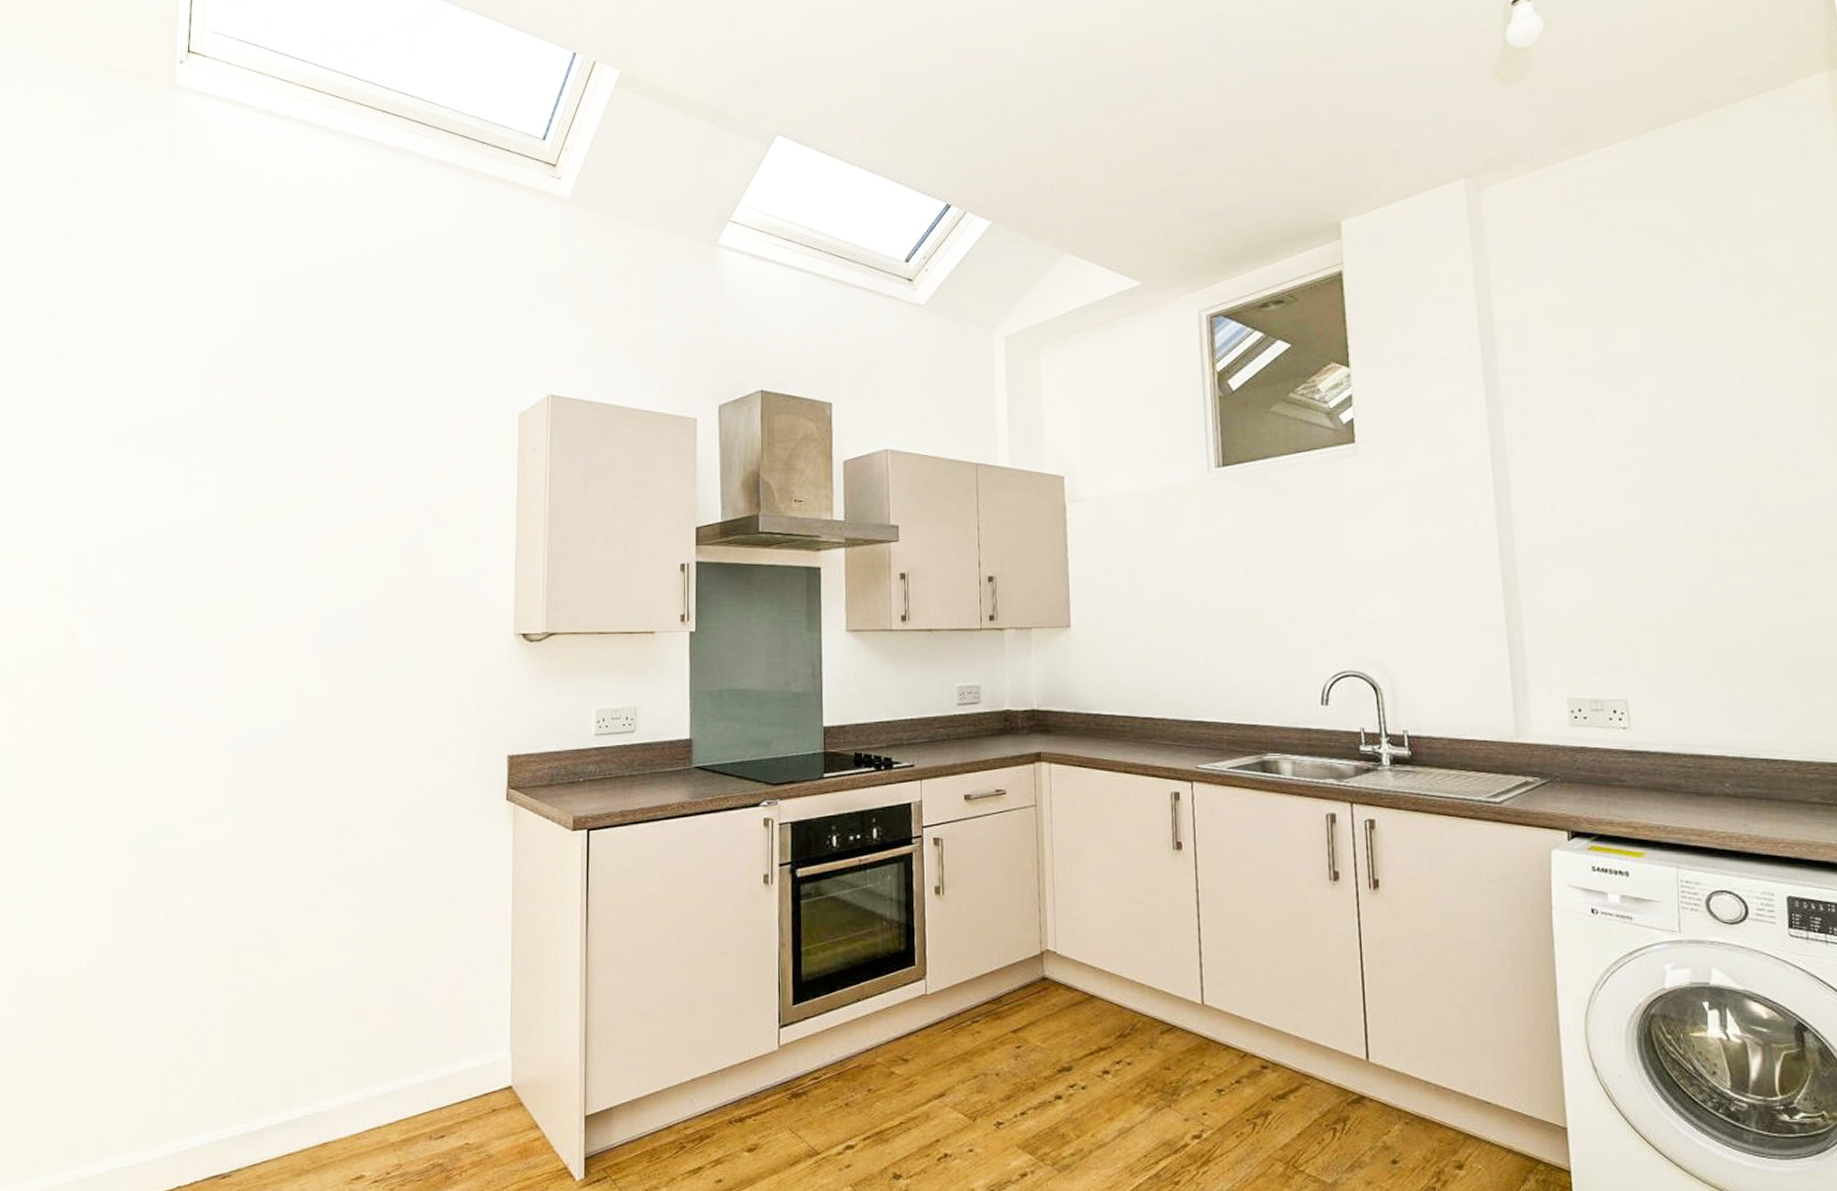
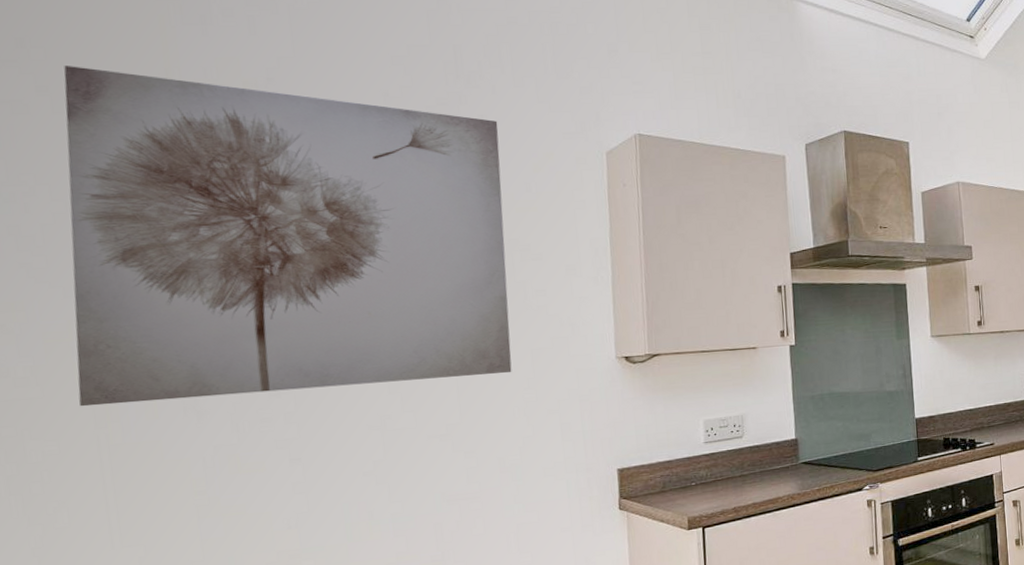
wall art: none [64,334,422,652] -> present [64,64,512,407]

